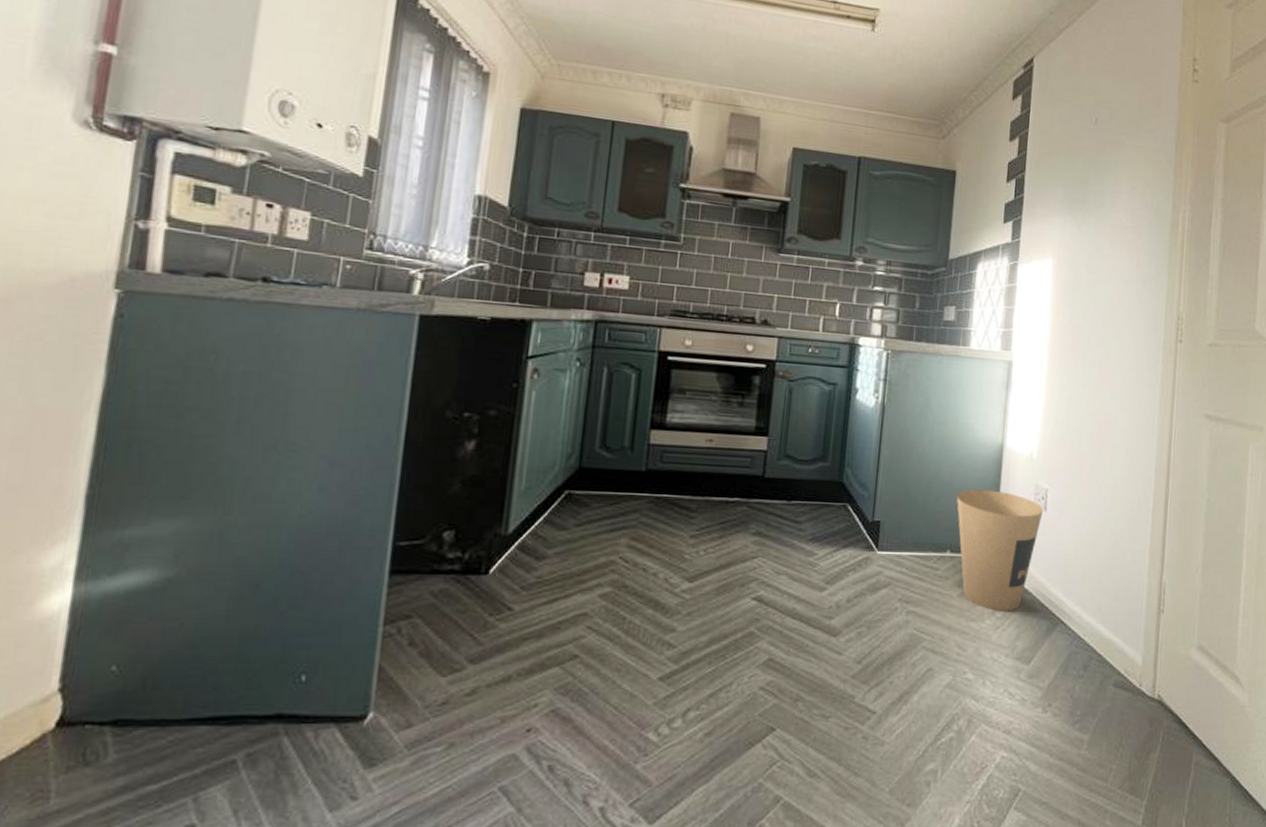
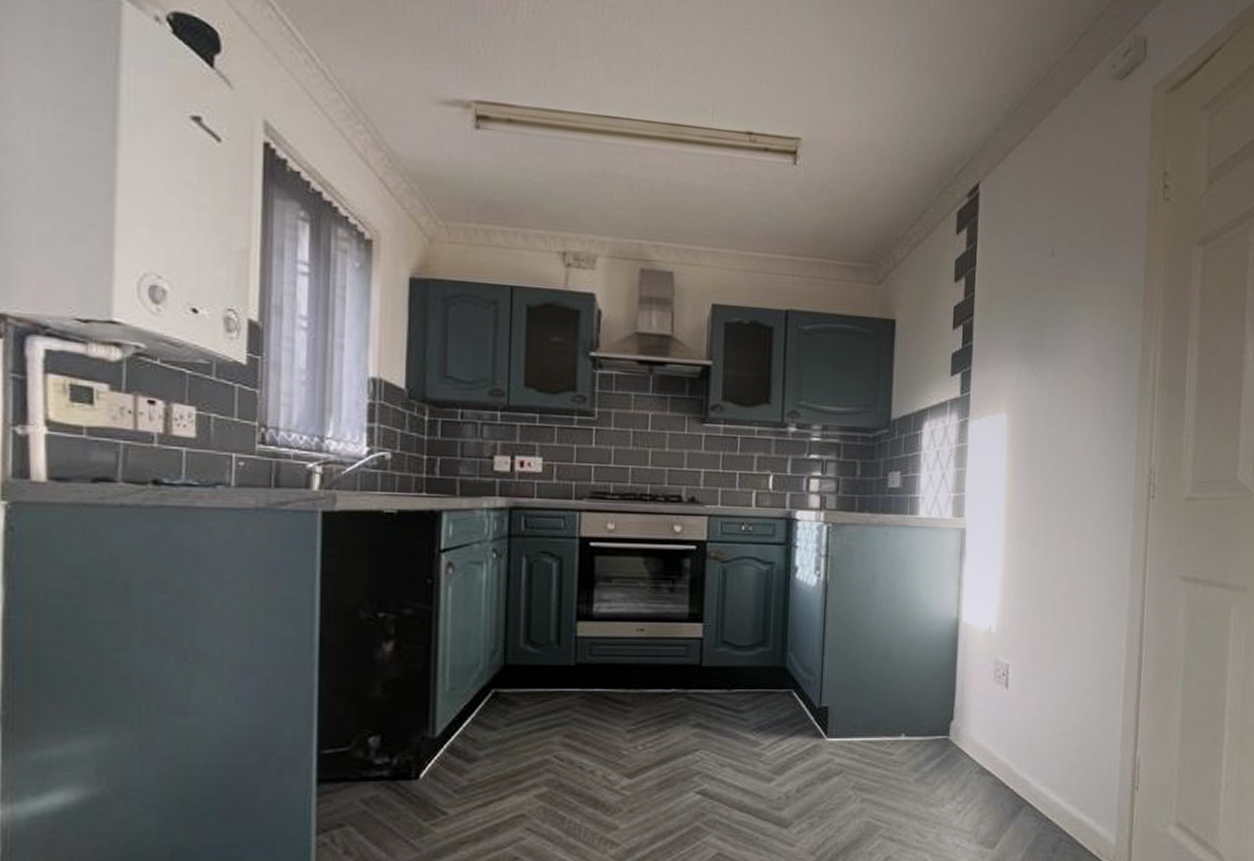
trash can: present [956,489,1043,611] -> none [909,668,1004,795]

